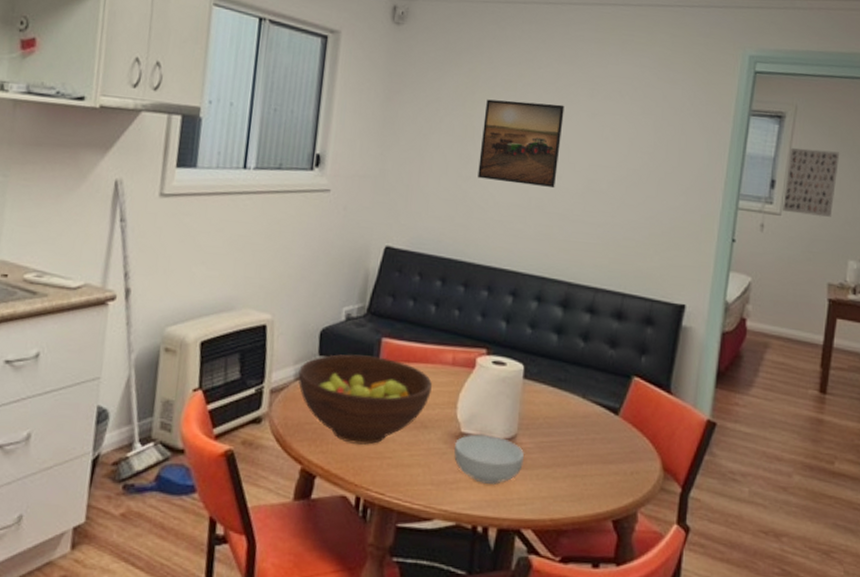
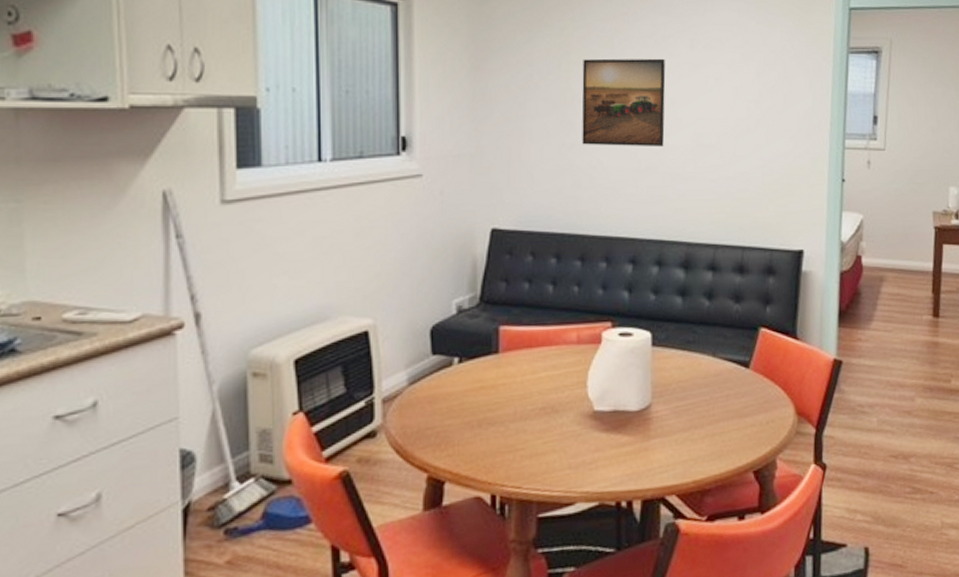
fruit bowl: present [298,354,432,445] -> none [411,346,558,442]
cereal bowl: present [454,433,525,486] -> none [588,408,662,459]
wall art: present [783,148,840,217] -> none [886,81,935,148]

